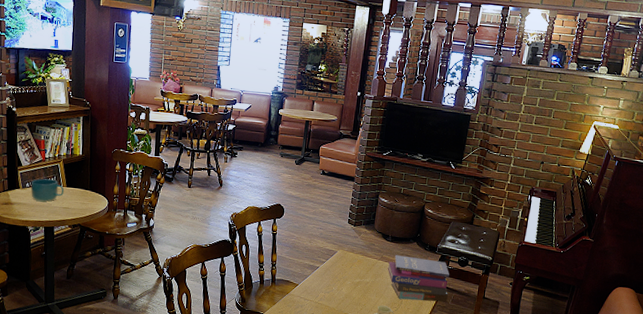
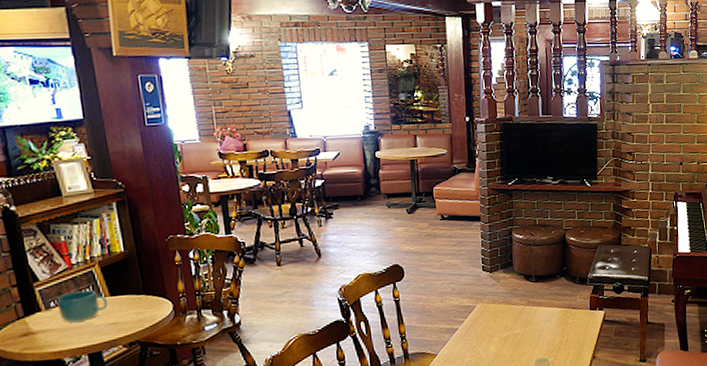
books: present [387,255,450,302] -> none [537,292,609,345]

